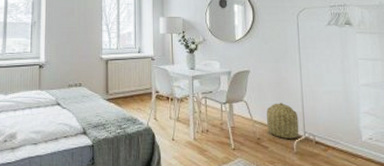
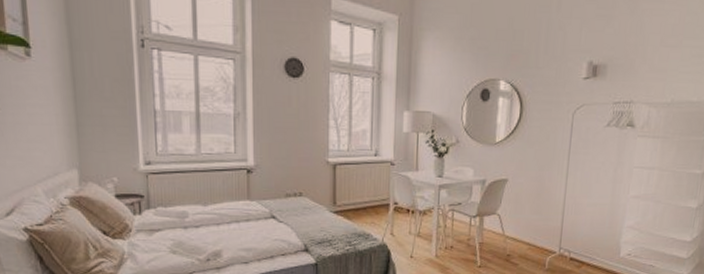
basket: present [267,103,299,139] -> none [520,216,556,255]

